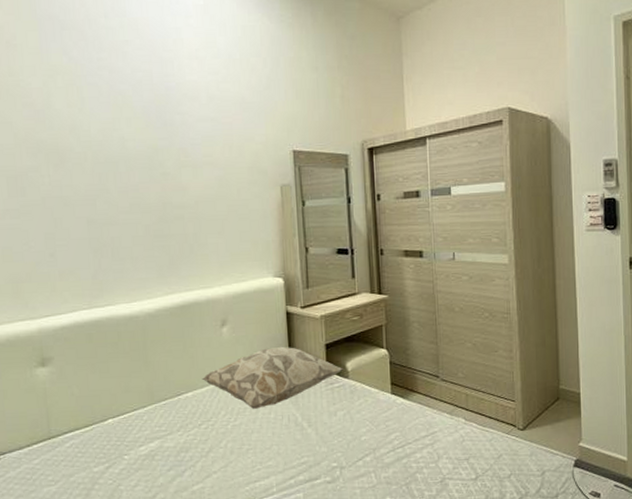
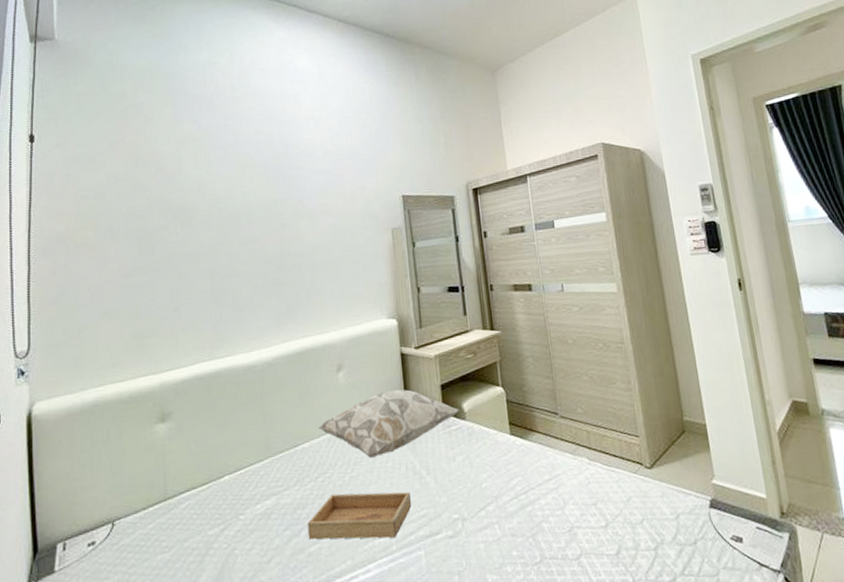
tray: none [191,440,292,481] -> present [307,491,411,540]

